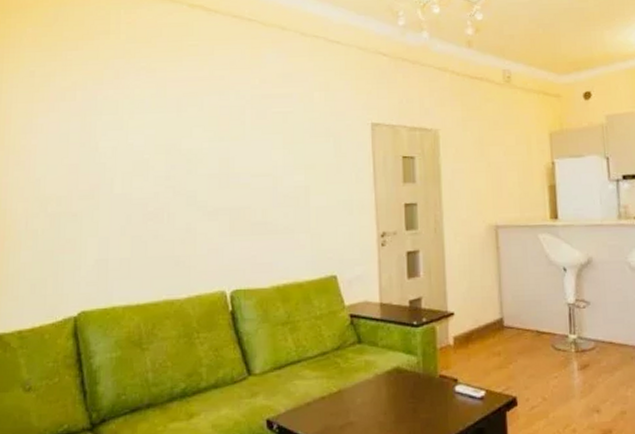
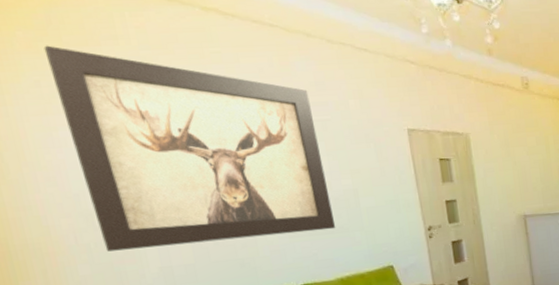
wall art: none [45,39,281,239] -> present [43,45,336,252]

